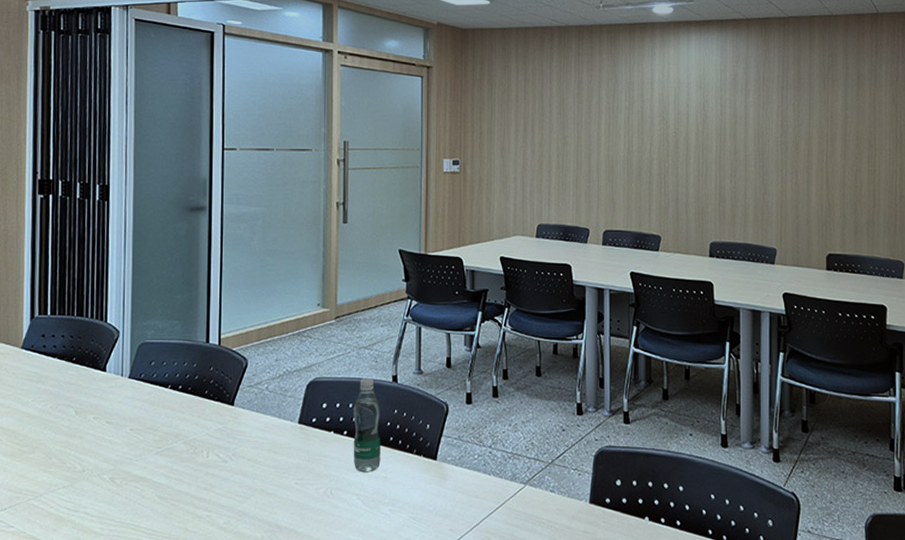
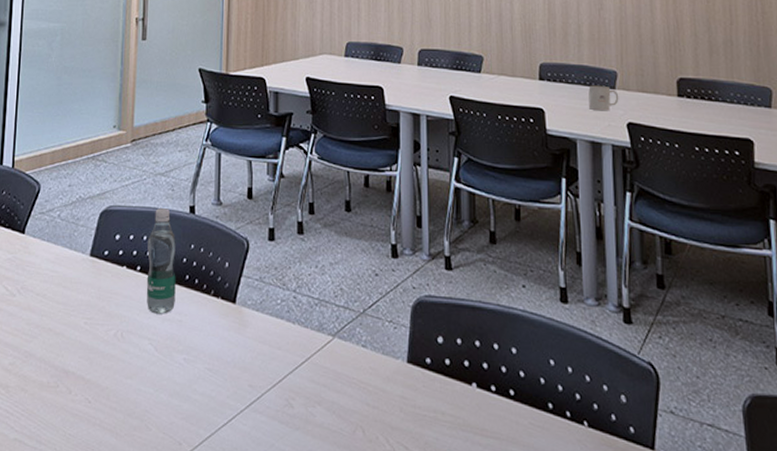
mug: none [752,261,777,283] -> present [588,85,619,111]

